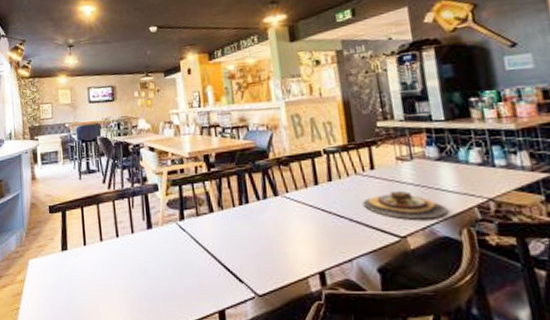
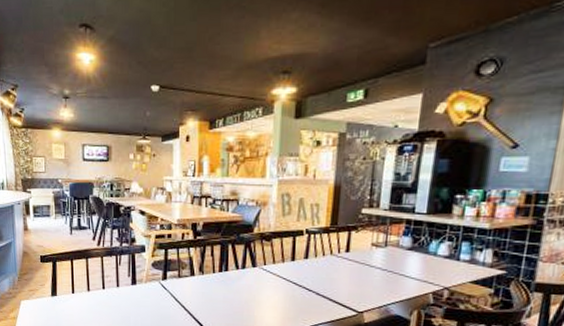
plate: present [362,190,447,220] -> none [331,273,405,300]

